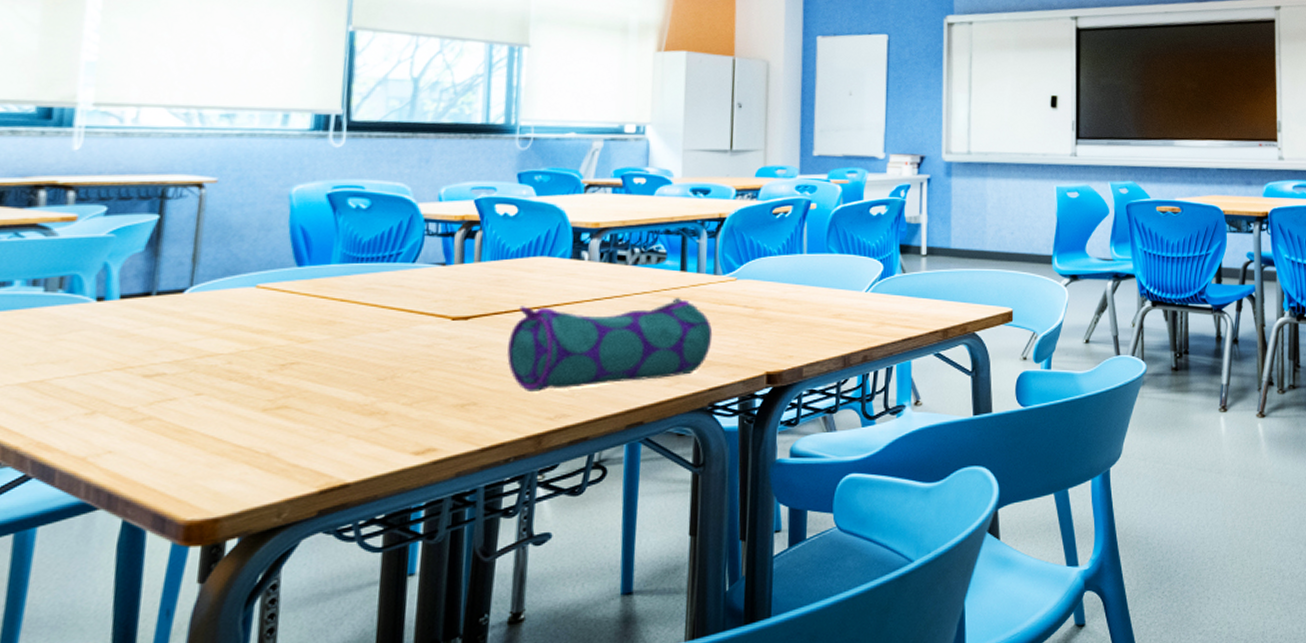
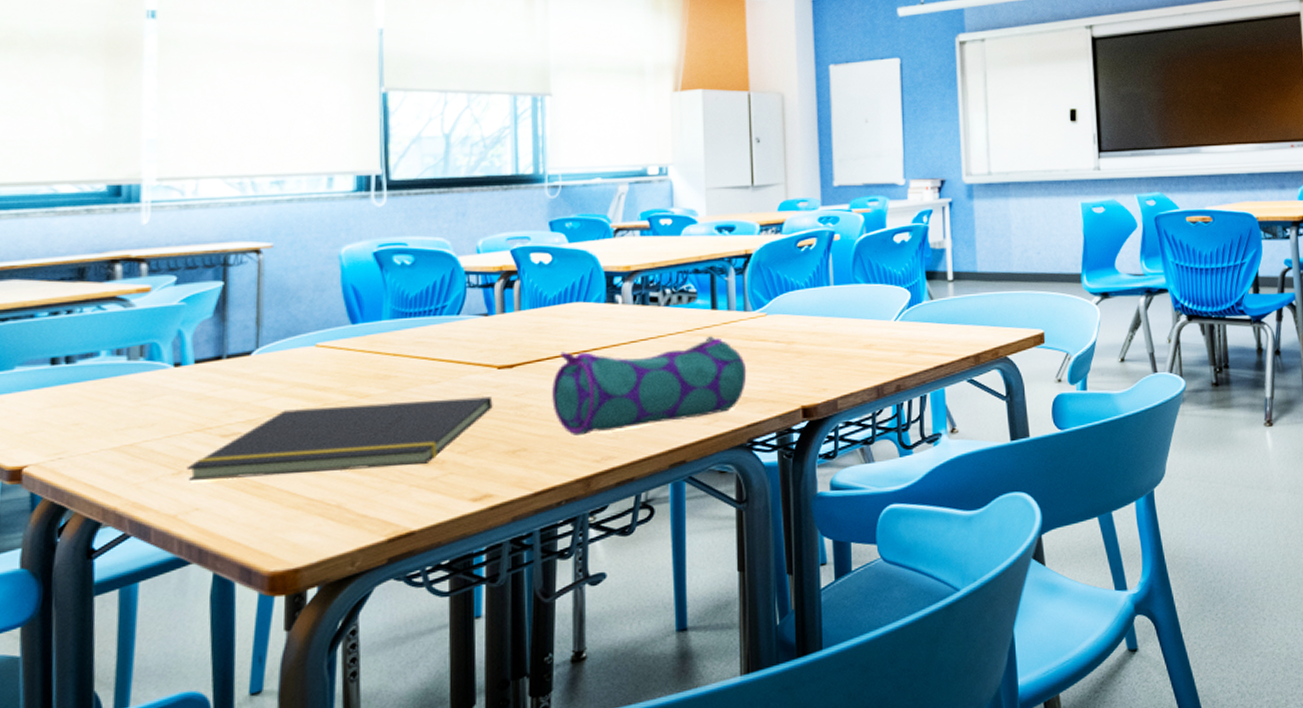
notepad: none [101,348,444,421] -> present [186,397,493,481]

